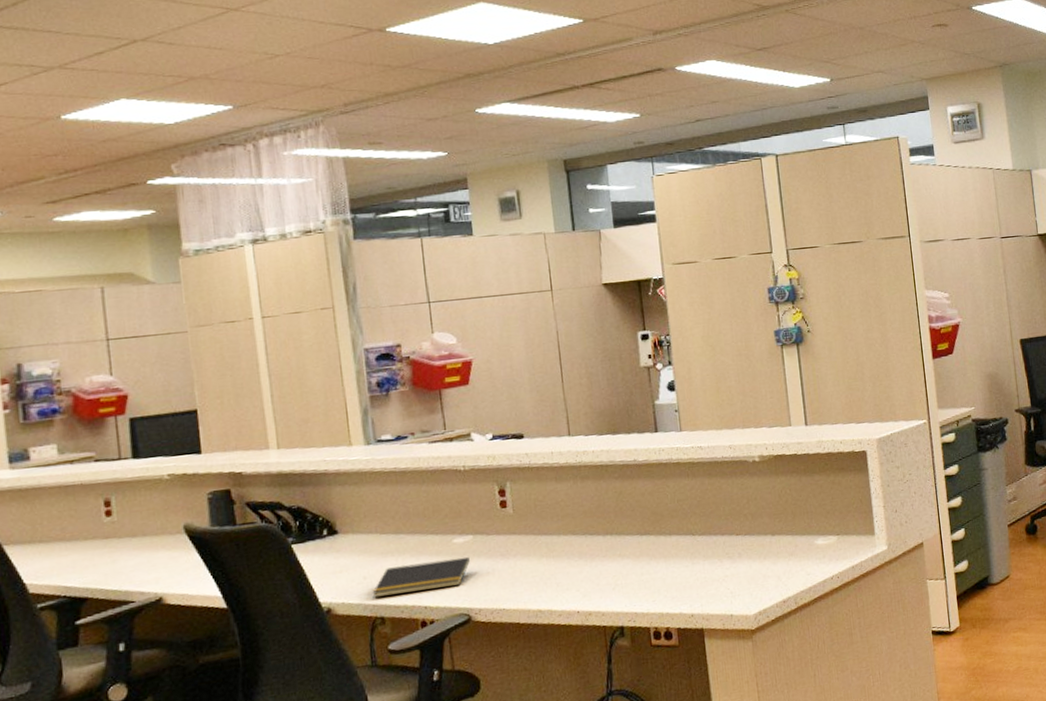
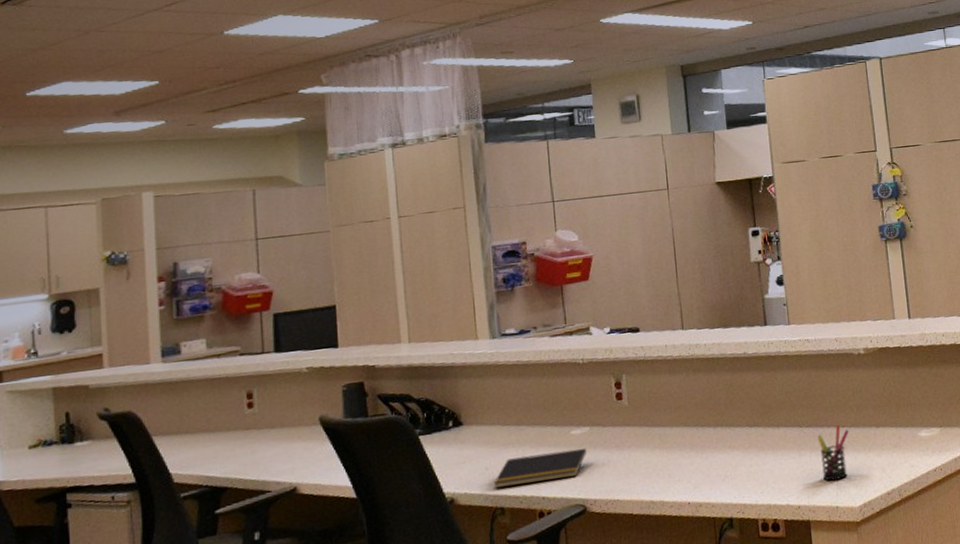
pen holder: none [710,534,744,589] -> present [817,425,849,481]

